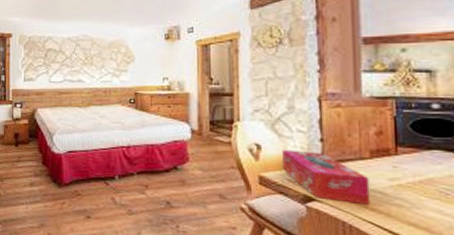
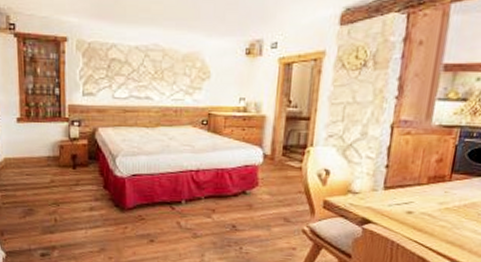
tissue box: present [282,149,370,206] -> none [347,175,422,227]

